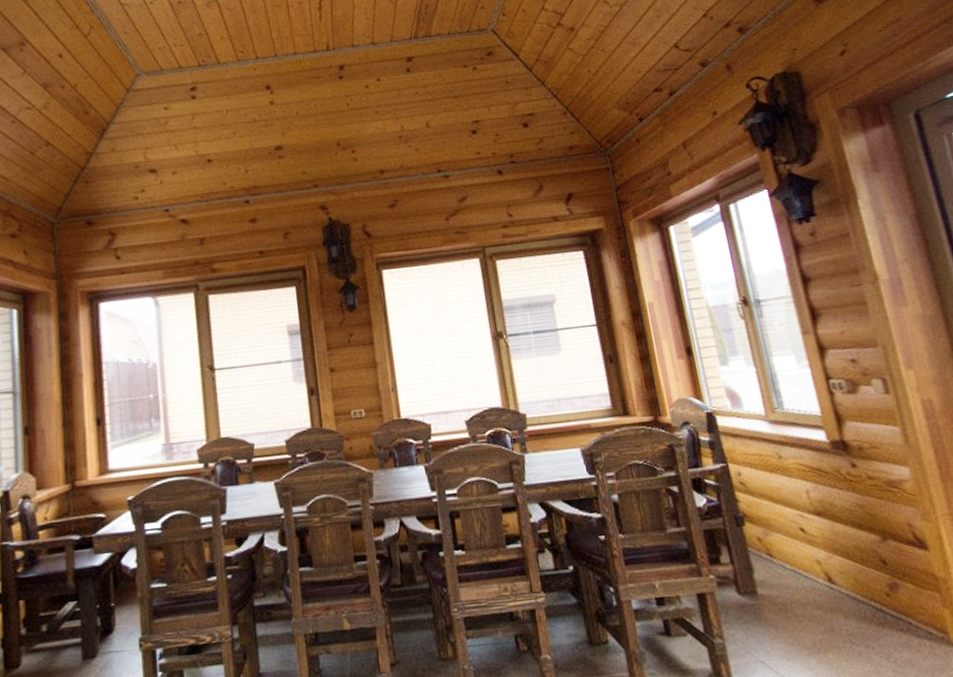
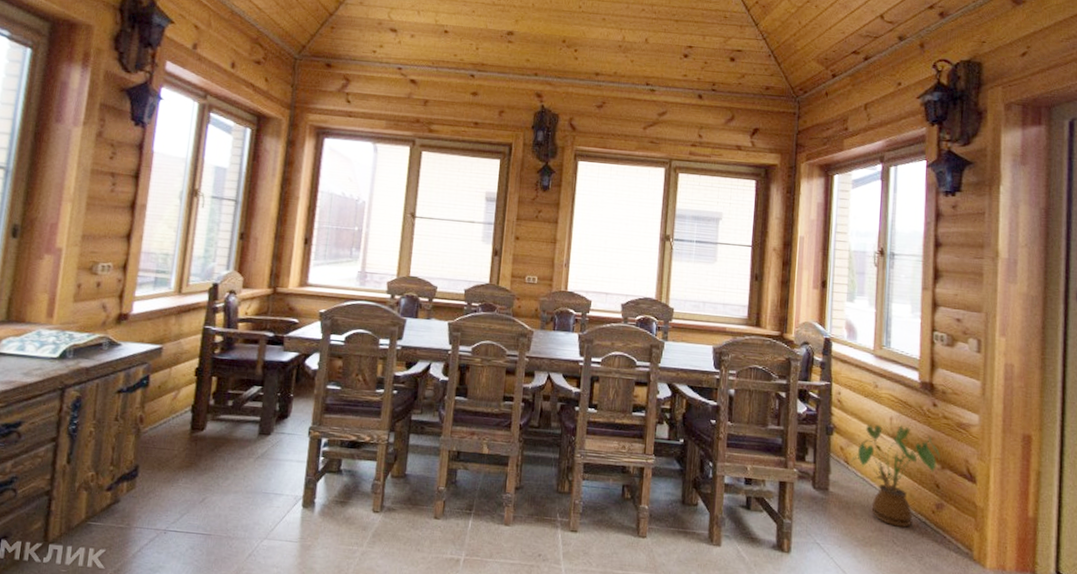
house plant: none [773,498,879,623] -> present [850,424,941,529]

